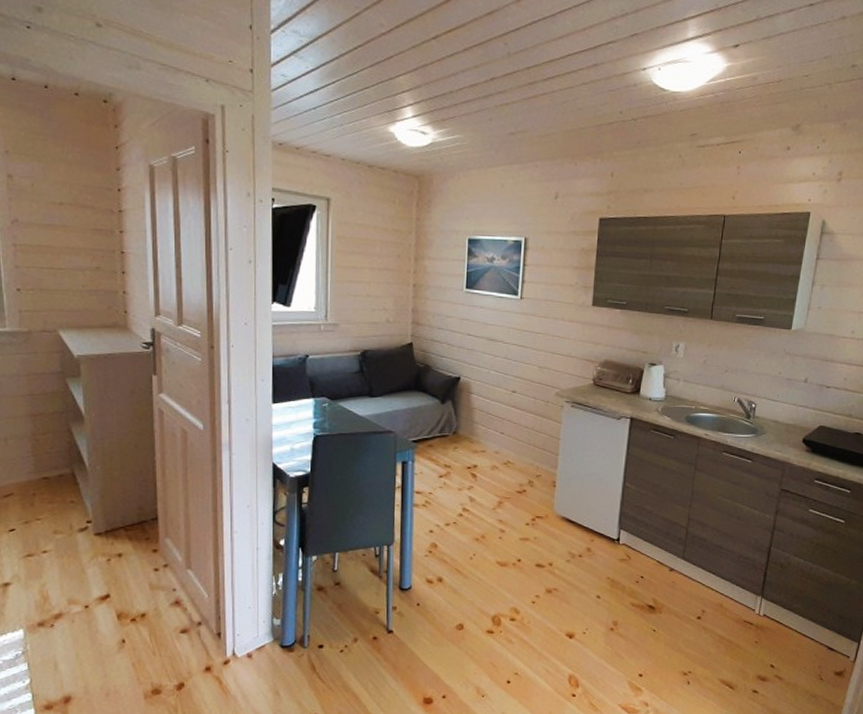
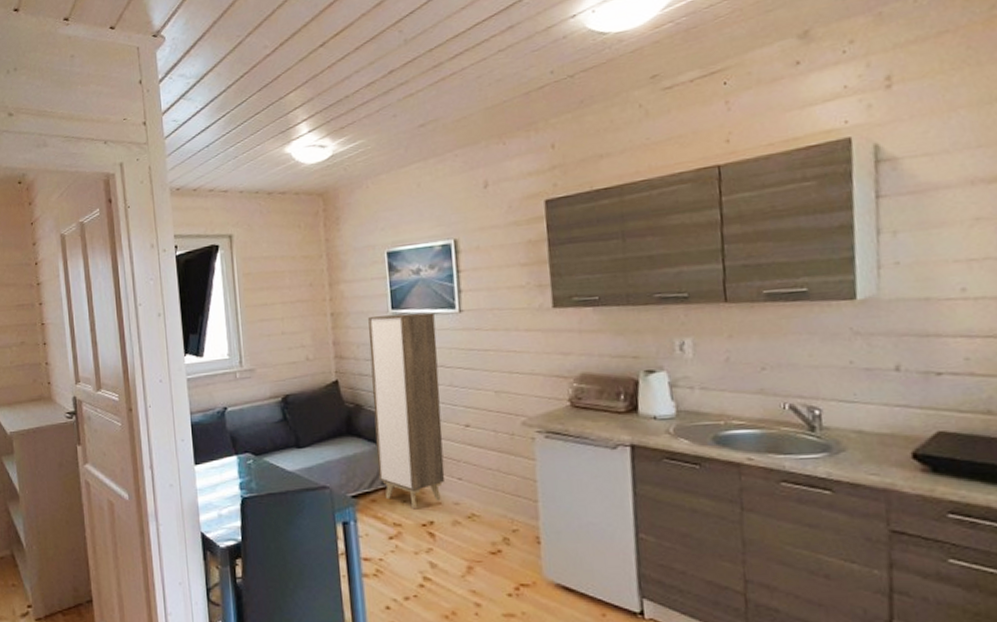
cabinet: none [437,292,500,454] -> present [368,313,445,508]

